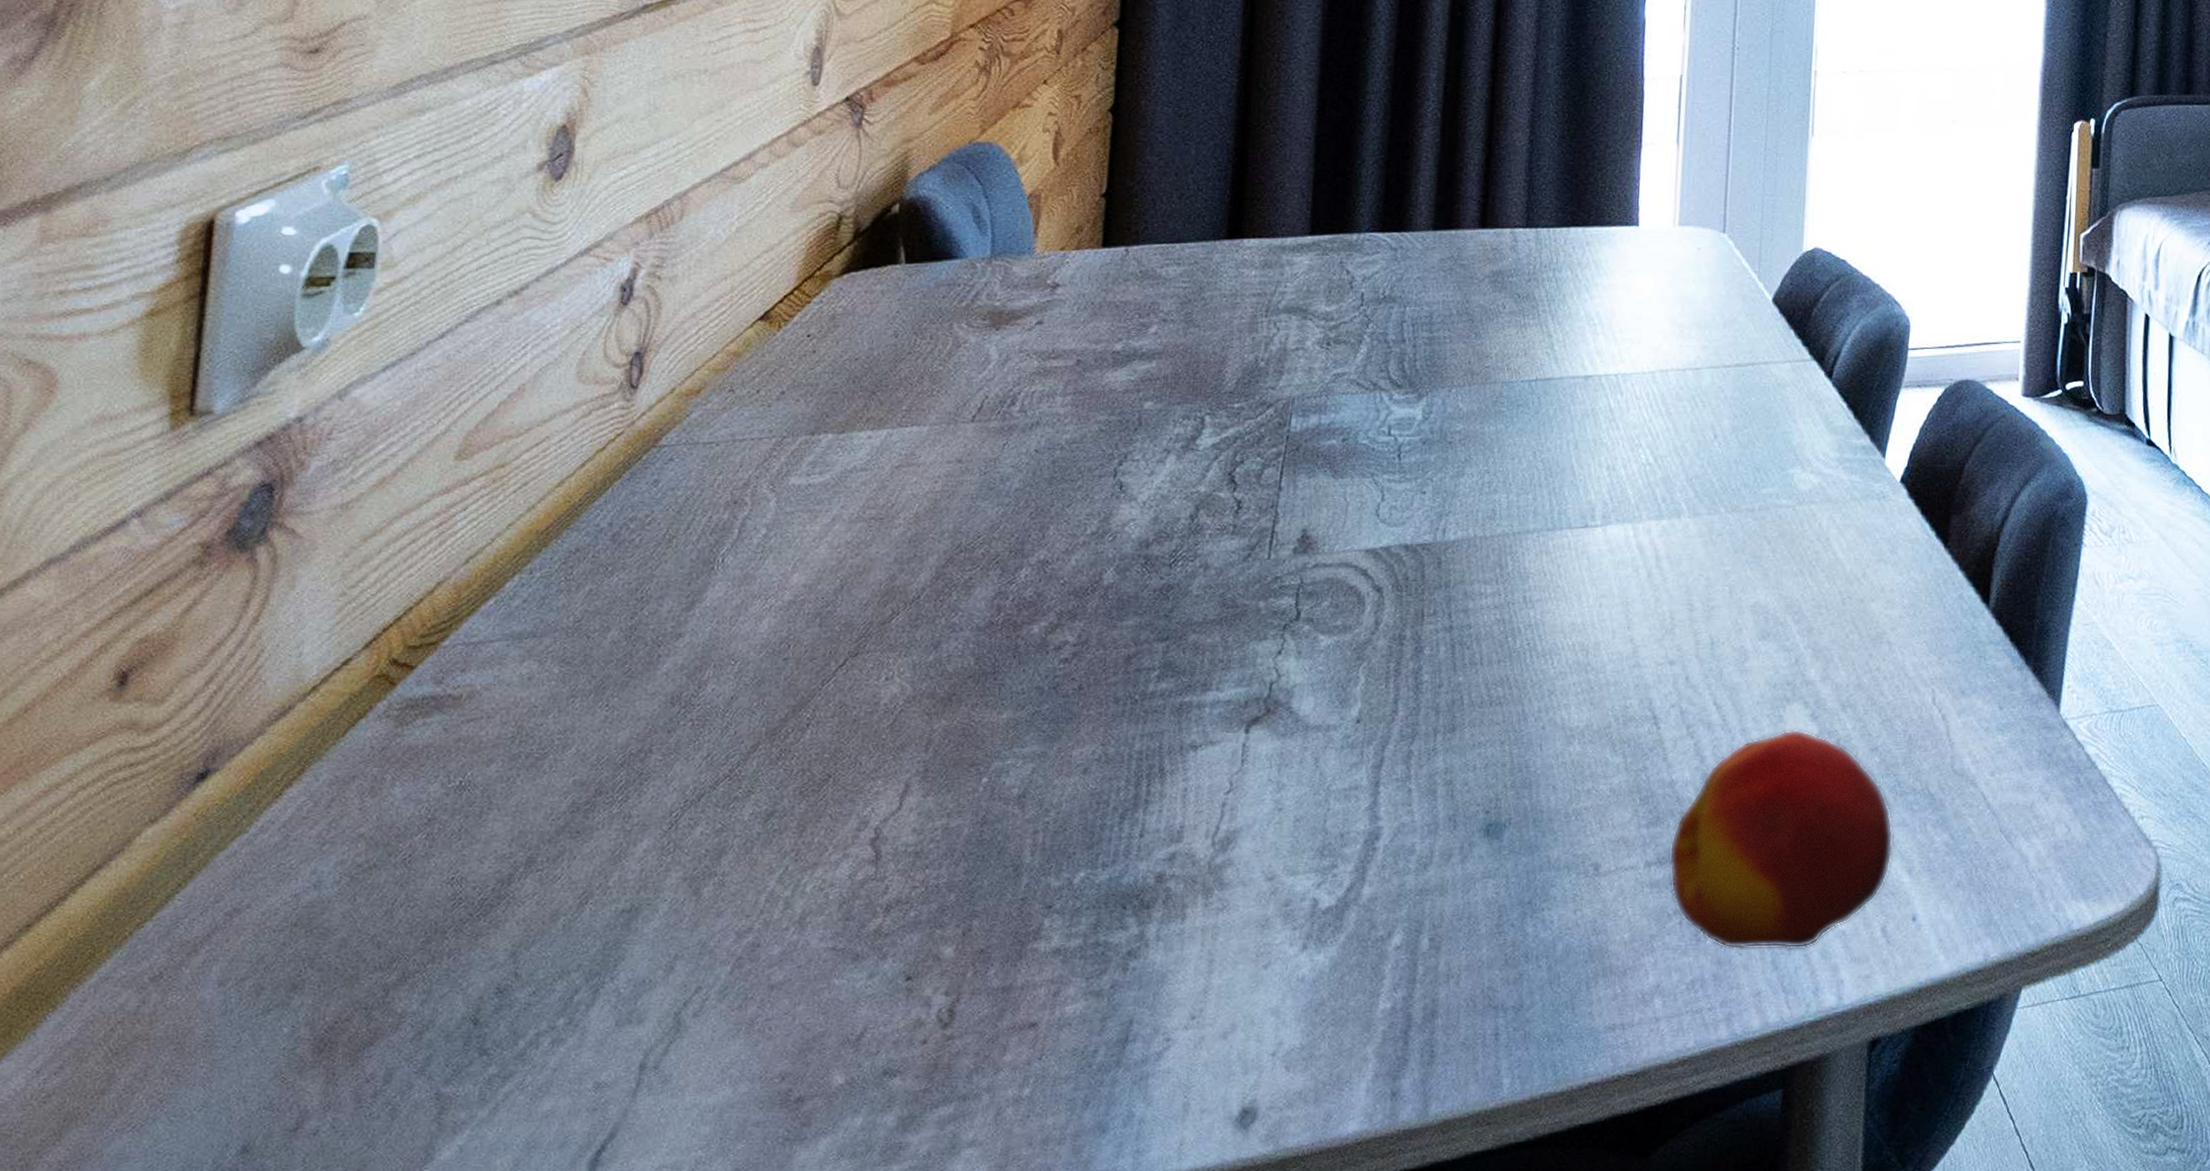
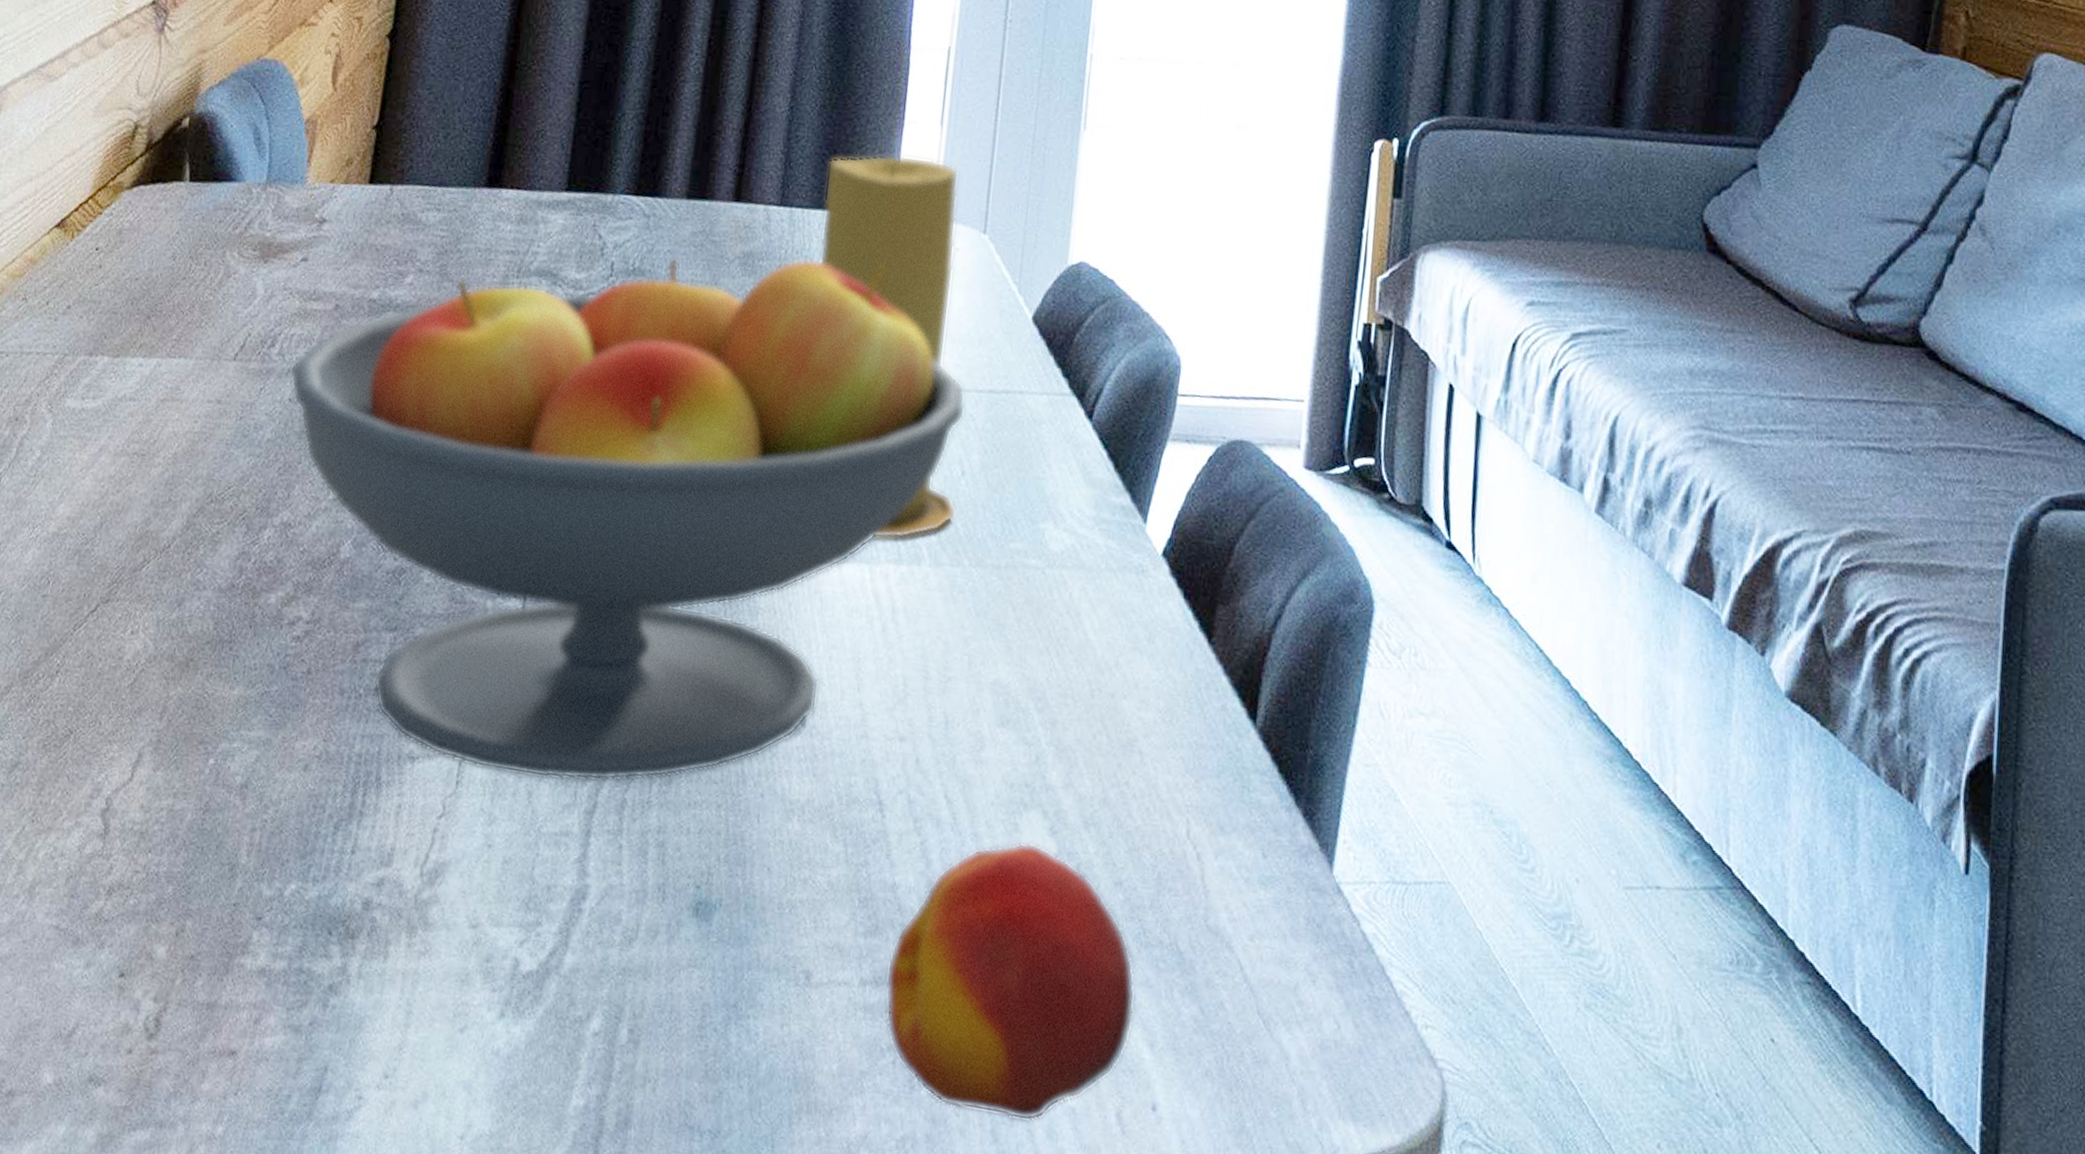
fruit bowl: none [1034,267,1715,745] -> present [289,257,966,781]
candle: none [1566,173,1712,502] -> present [818,155,959,540]

